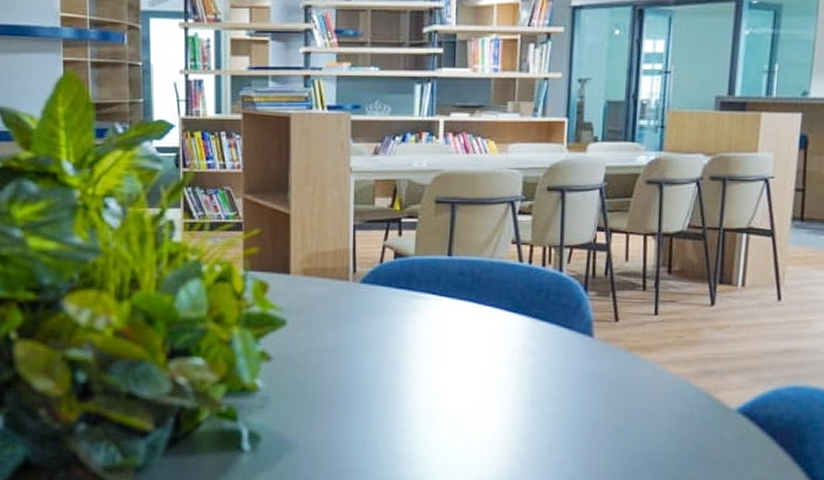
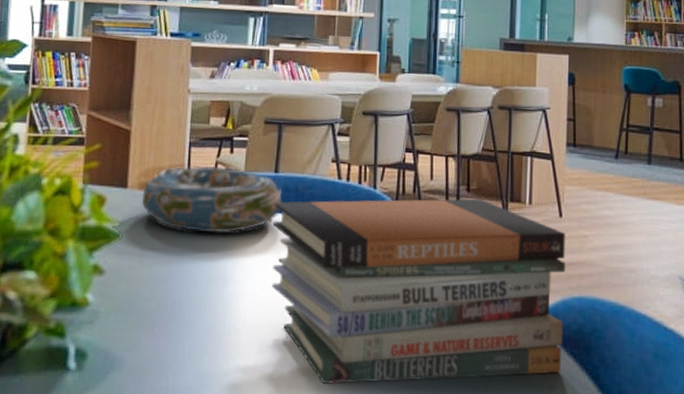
decorative bowl: none [306,249,457,320] -> present [141,165,282,234]
book stack: none [447,281,784,471] -> present [272,198,566,385]

